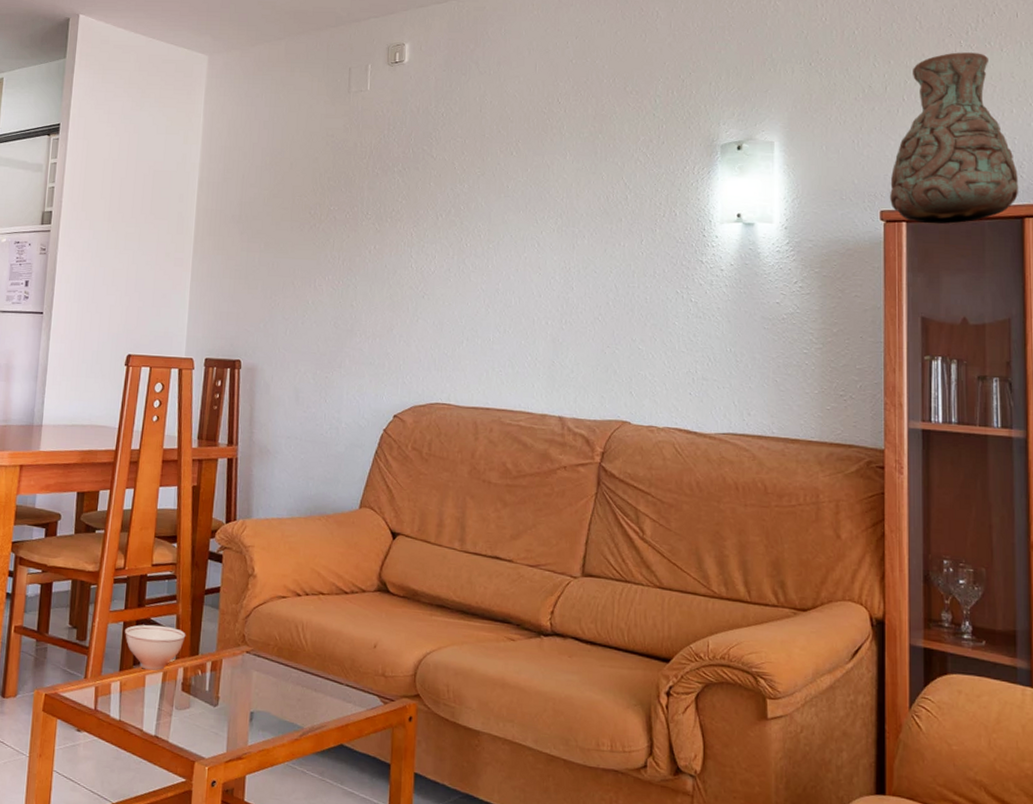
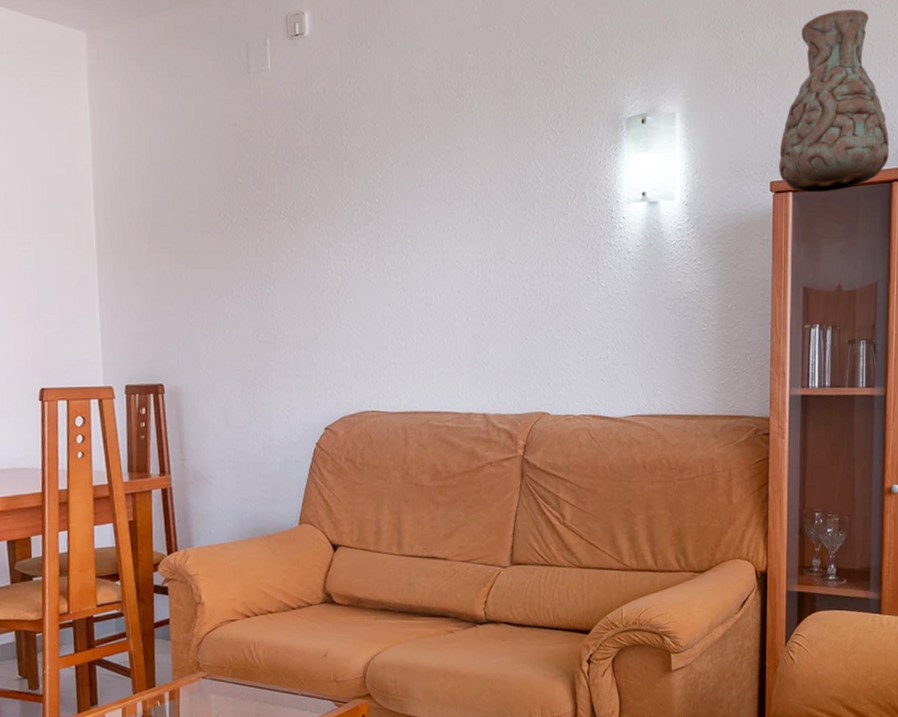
bowl: present [125,624,186,672] -> none [78,663,141,709]

